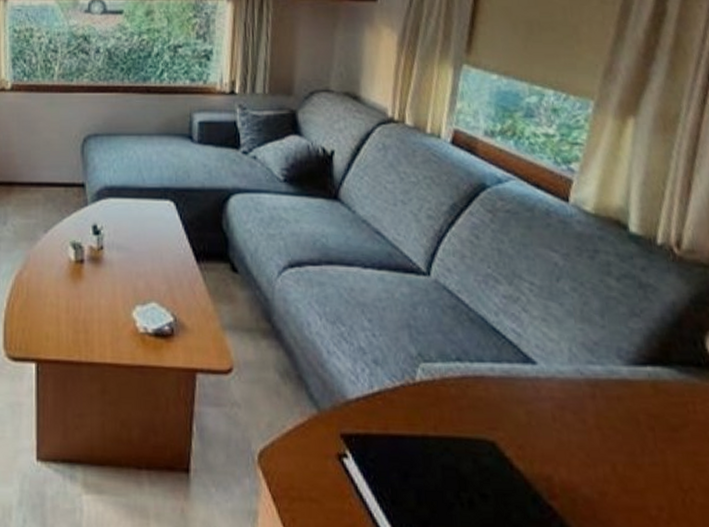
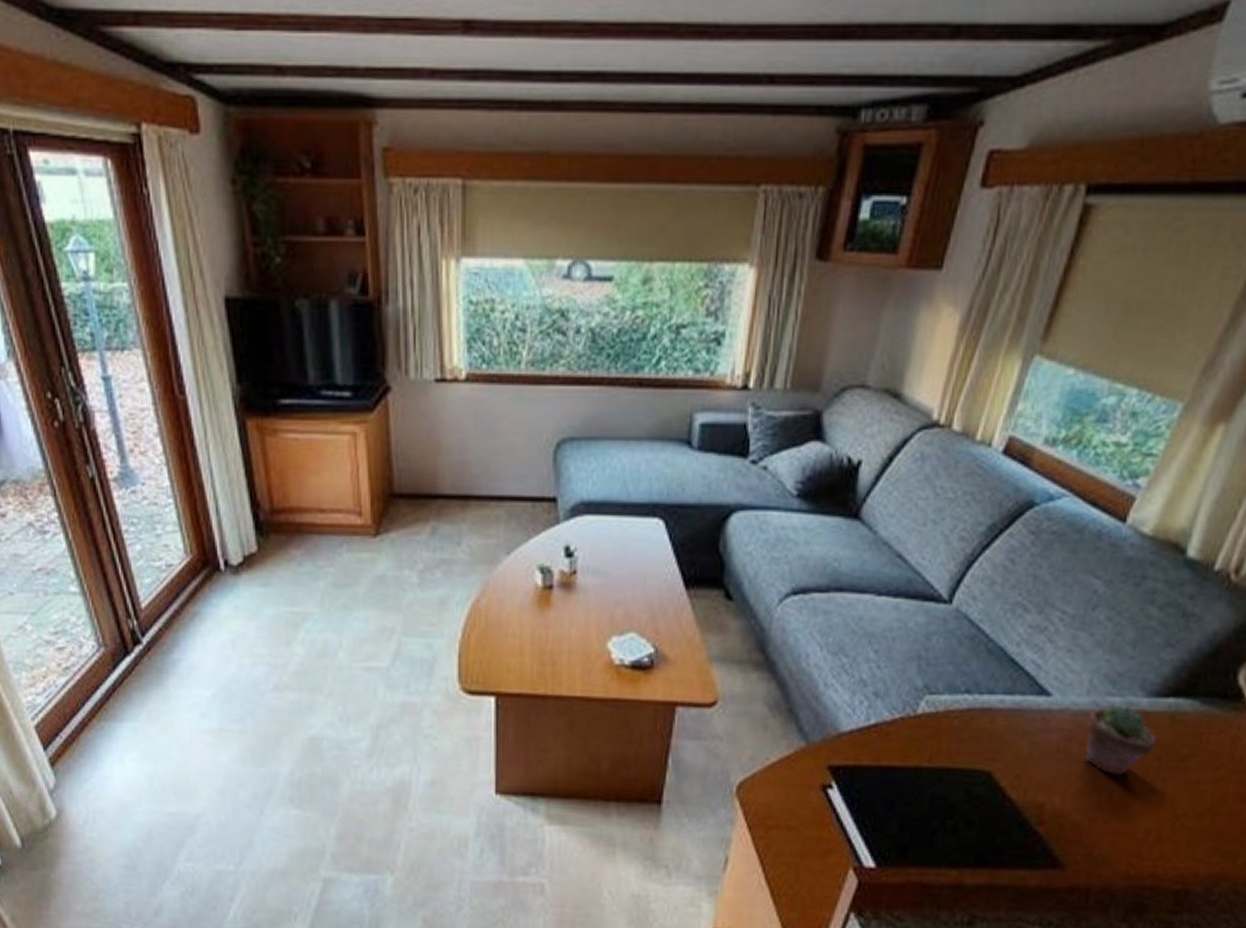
potted succulent: none [574,373,646,447] -> present [1084,705,1157,776]

